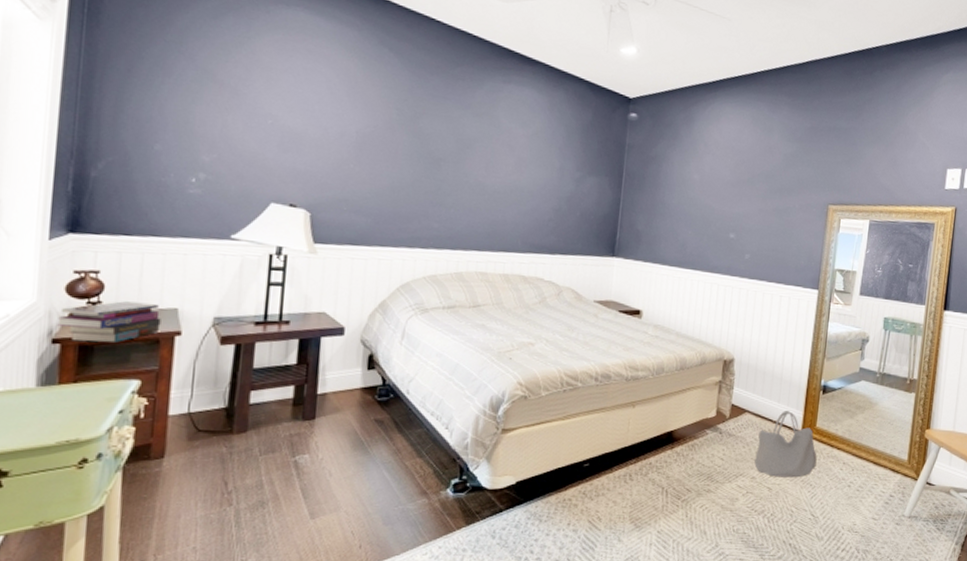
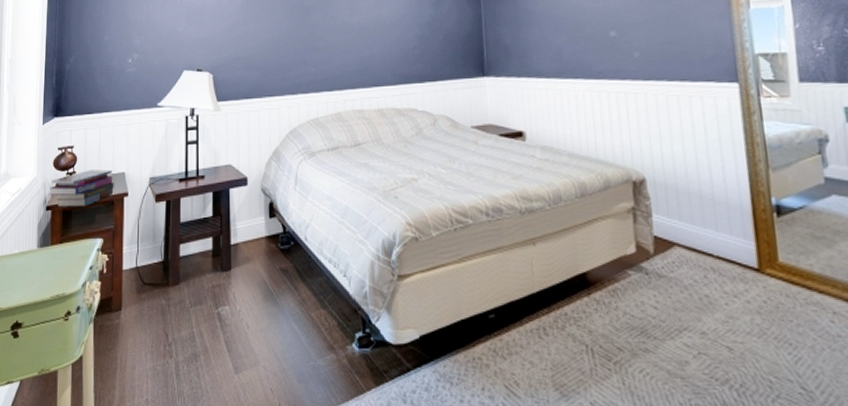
handbag: present [754,411,817,478] -> none [698,242,792,333]

